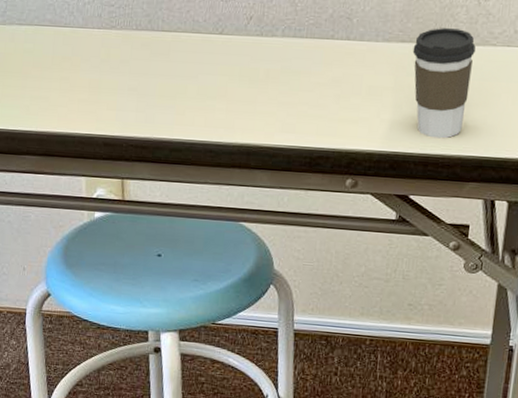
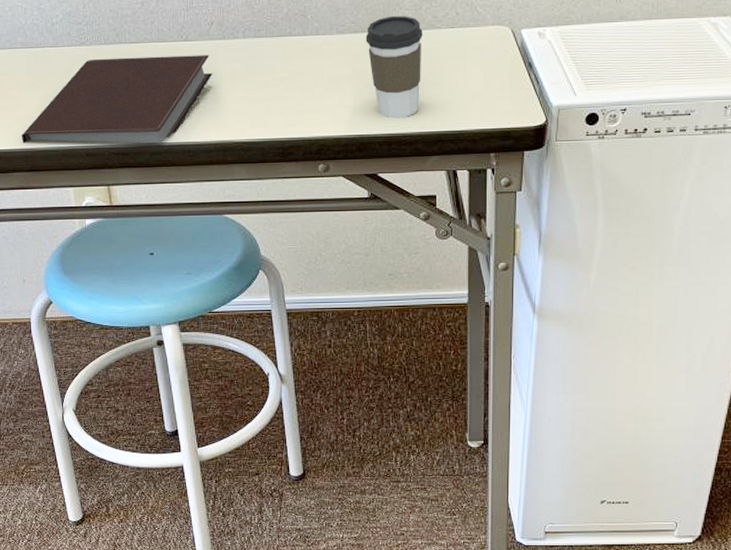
notebook: none [38,44,246,140] -> present [21,55,213,144]

